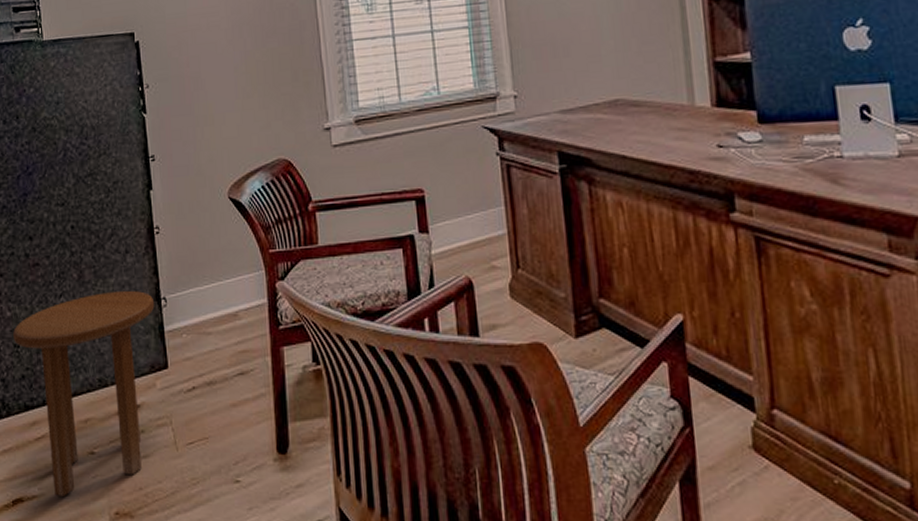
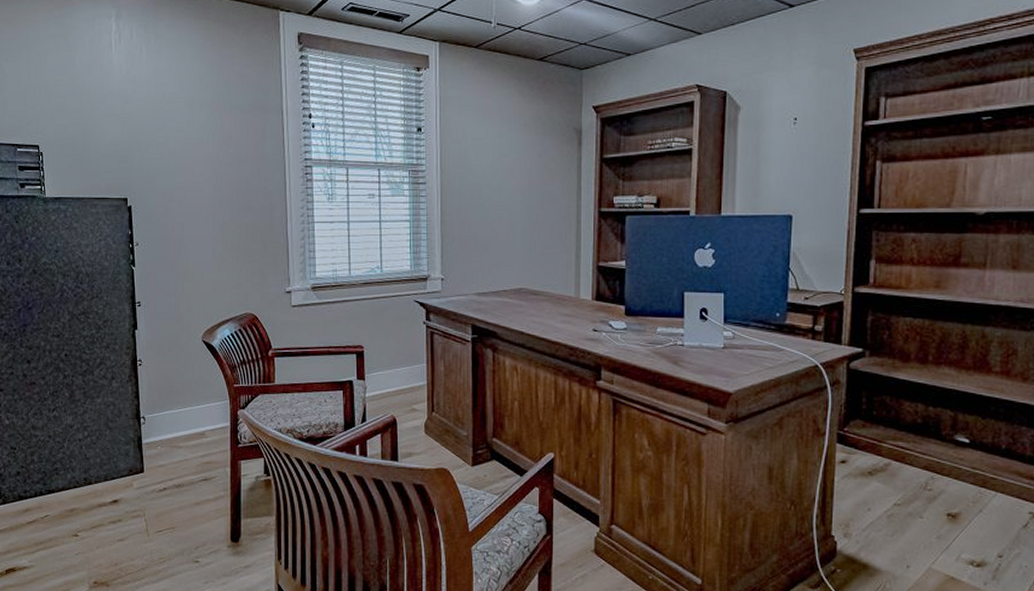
side table: present [13,290,155,496] -> none [11,409,135,568]

